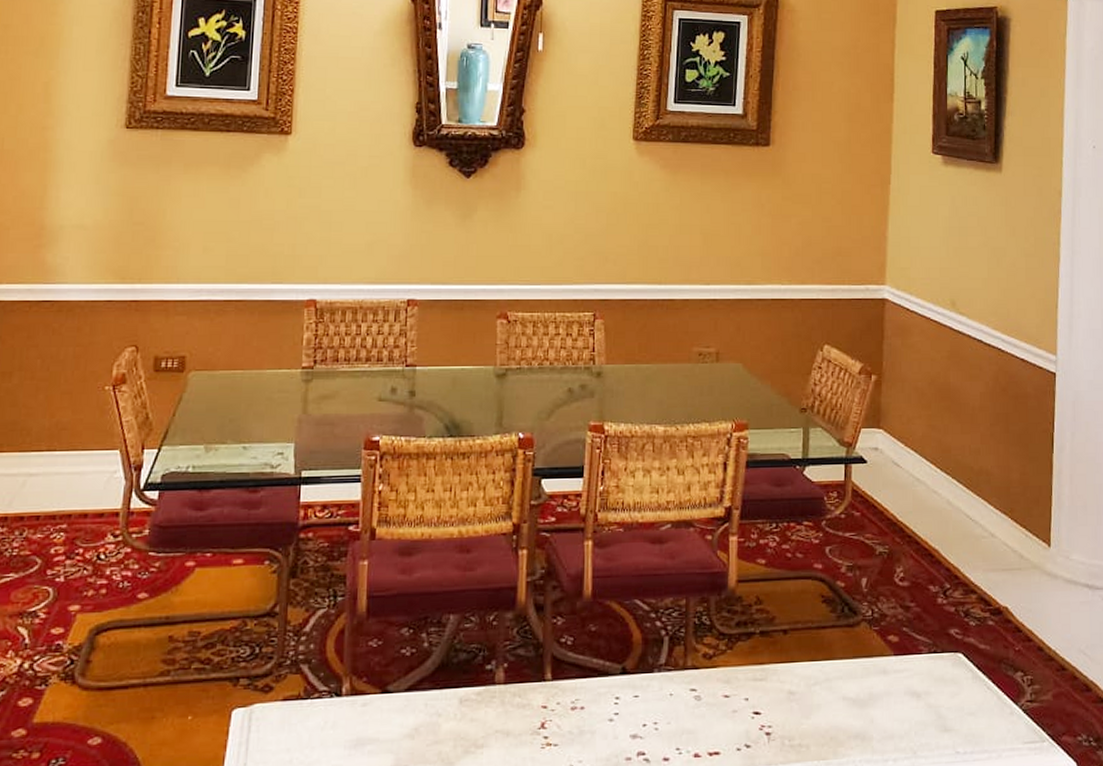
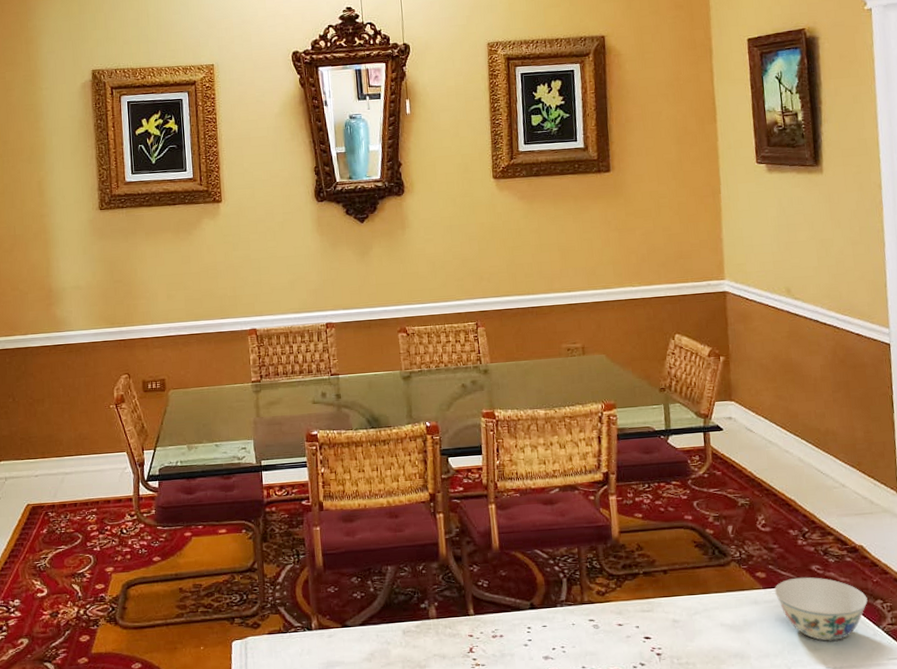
bowl: none [906,642,1007,720] -> present [774,577,868,641]

